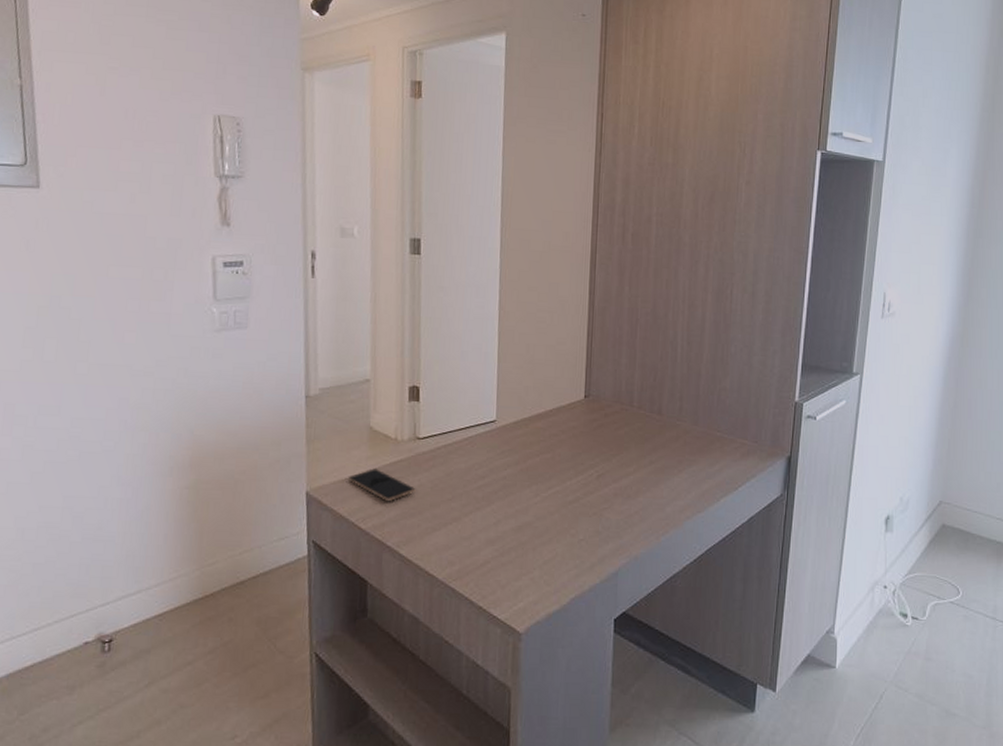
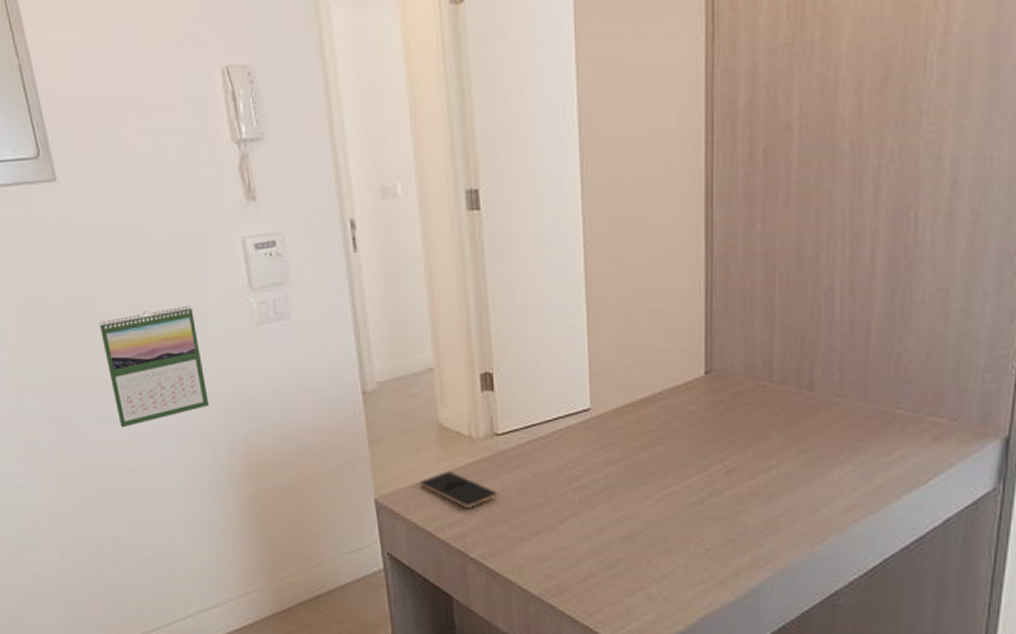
calendar: none [60,309,161,417] -> present [99,305,210,428]

